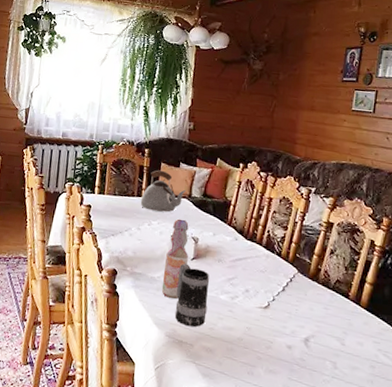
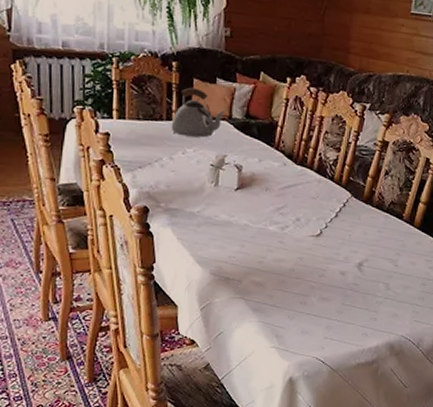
bottle: present [161,219,189,299] -> none [202,144,231,235]
mug: present [175,263,210,328] -> none [219,195,257,263]

